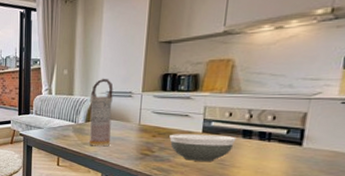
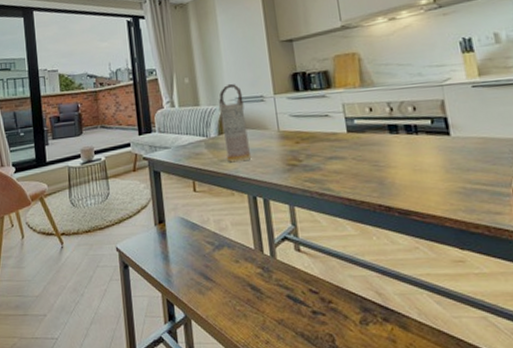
bowl: present [169,134,237,161] -> none [314,133,384,166]

